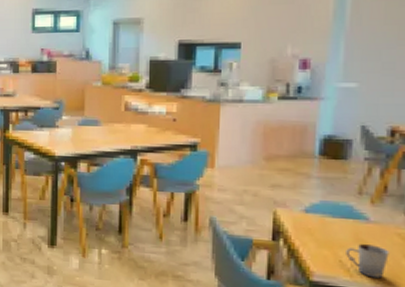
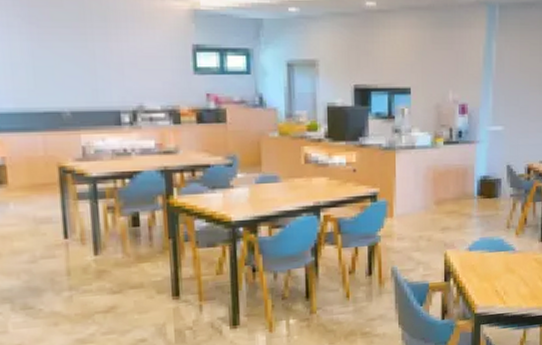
cup: present [346,244,389,279] -> none [500,272,530,302]

